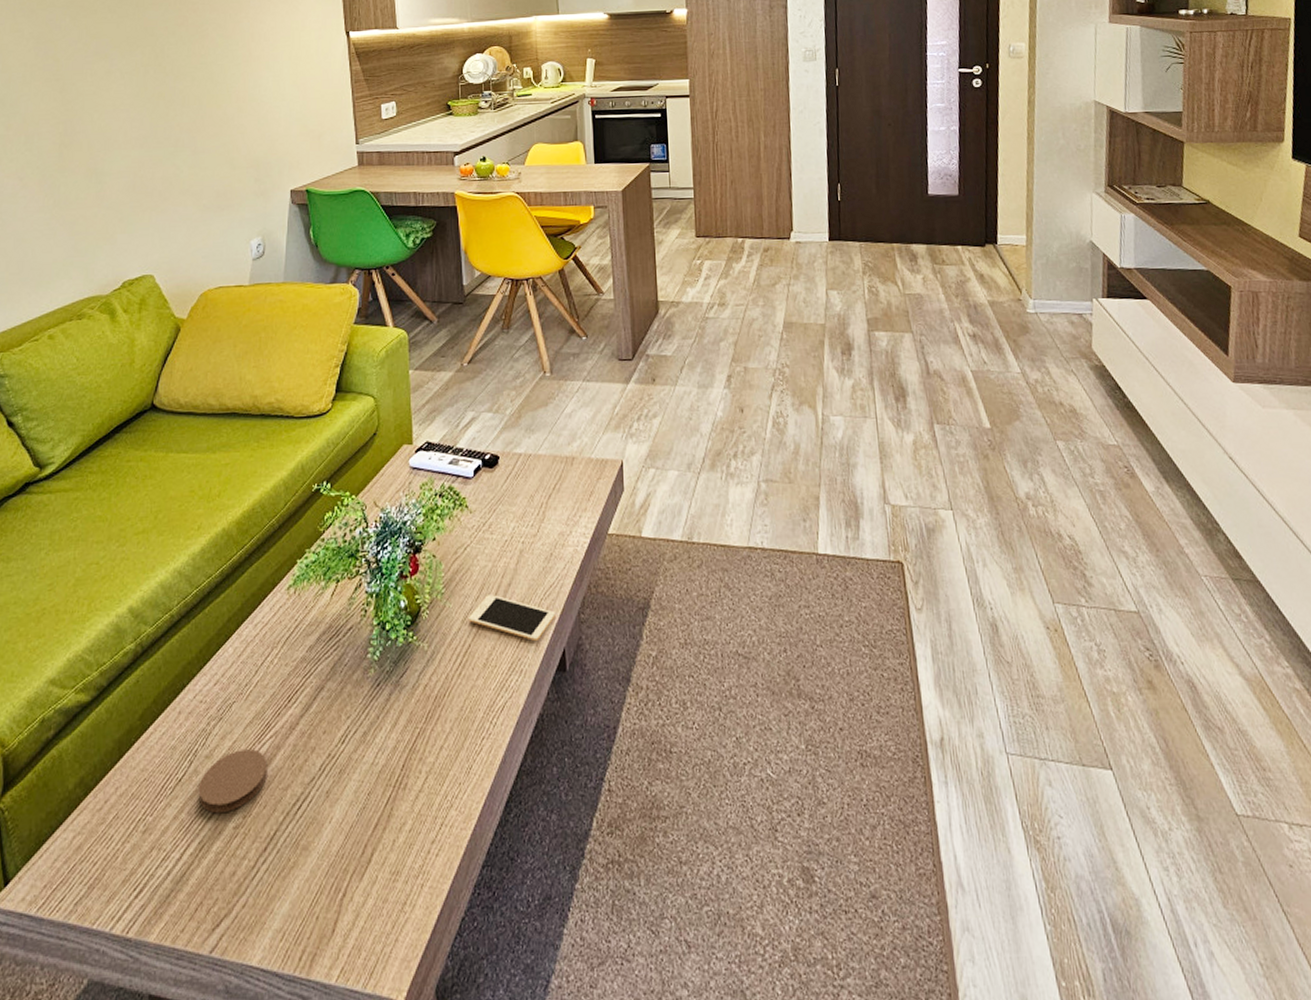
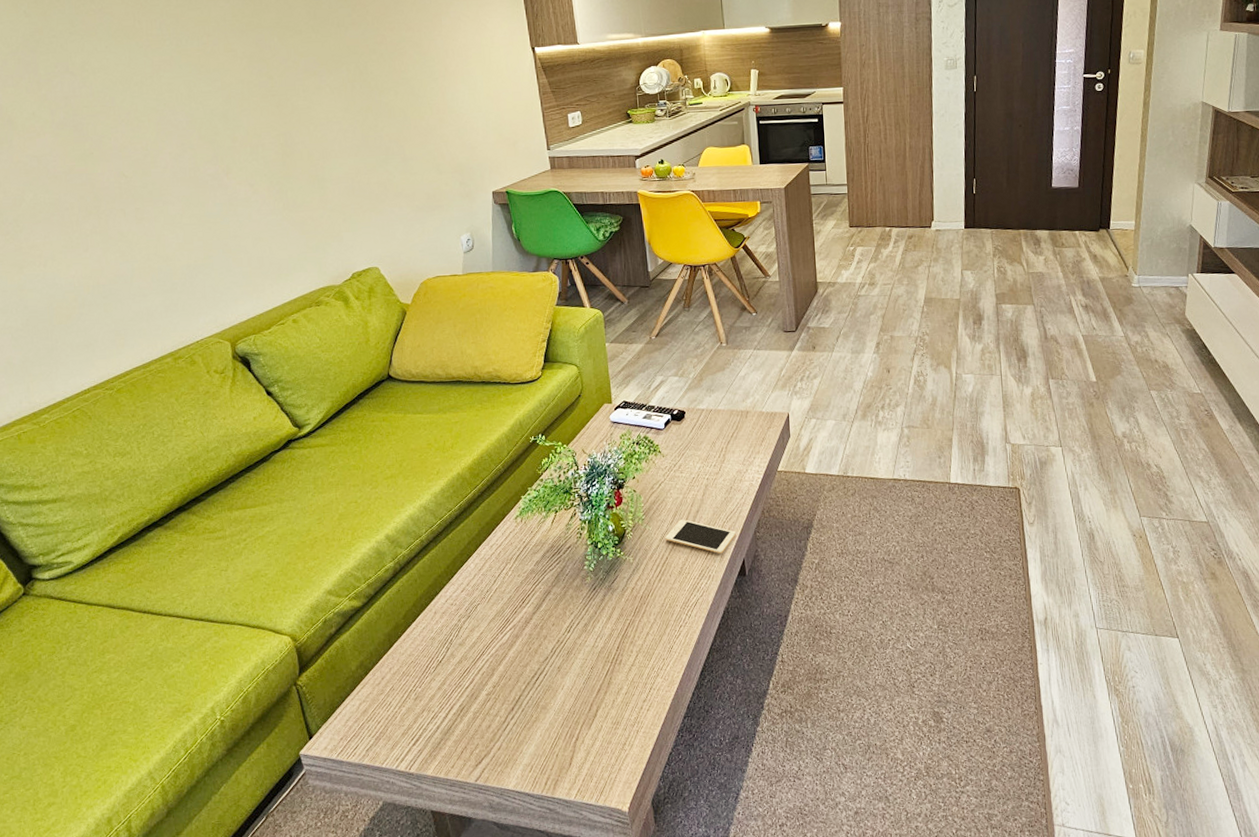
coaster: present [198,749,267,814] -> none [456,638,510,685]

